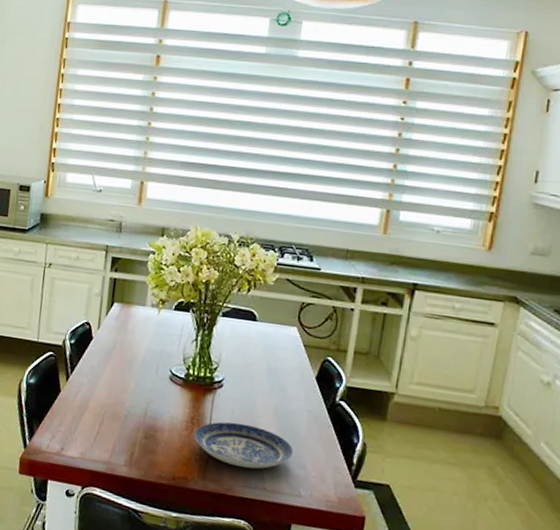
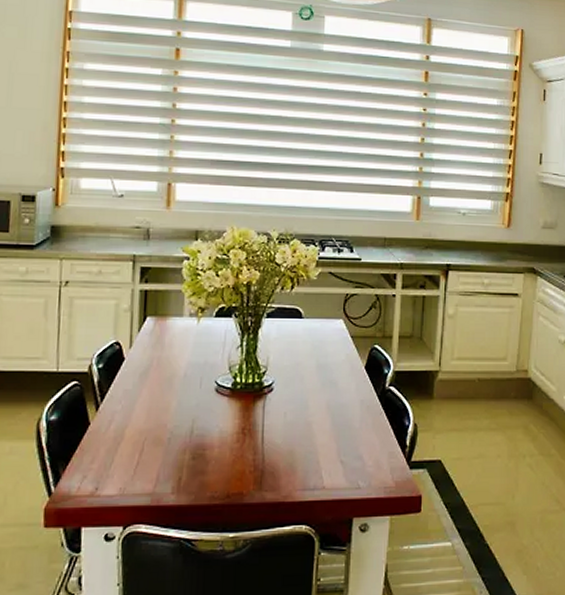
plate: present [194,422,294,469] -> none [247,425,349,470]

